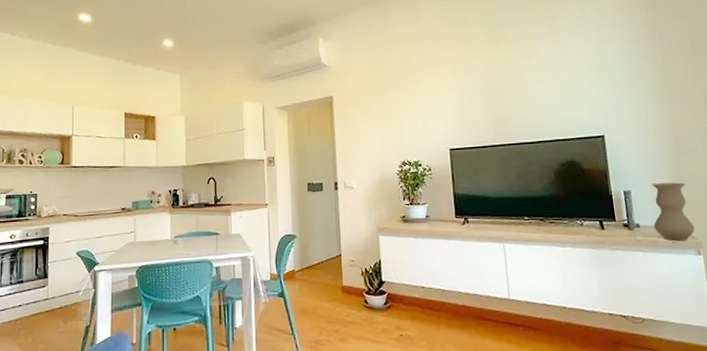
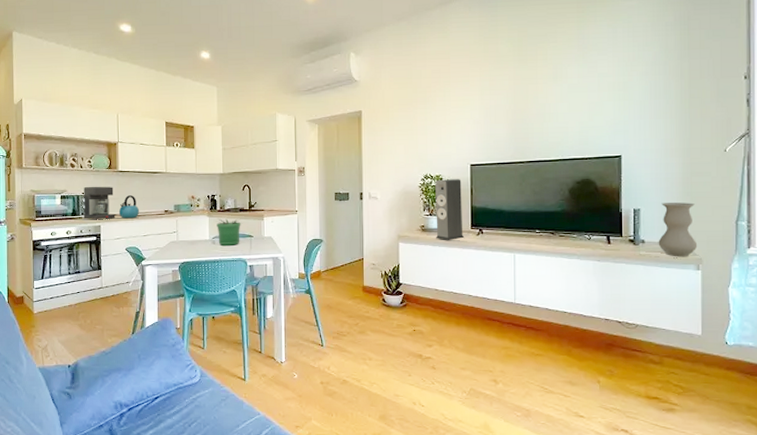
coffee maker: none [30,183,66,222] -> present [83,186,115,220]
kettle: none [70,192,94,219] -> present [118,195,140,219]
planter: none [179,215,207,246] -> present [217,218,242,246]
speaker: none [414,164,449,232] -> present [435,179,465,241]

